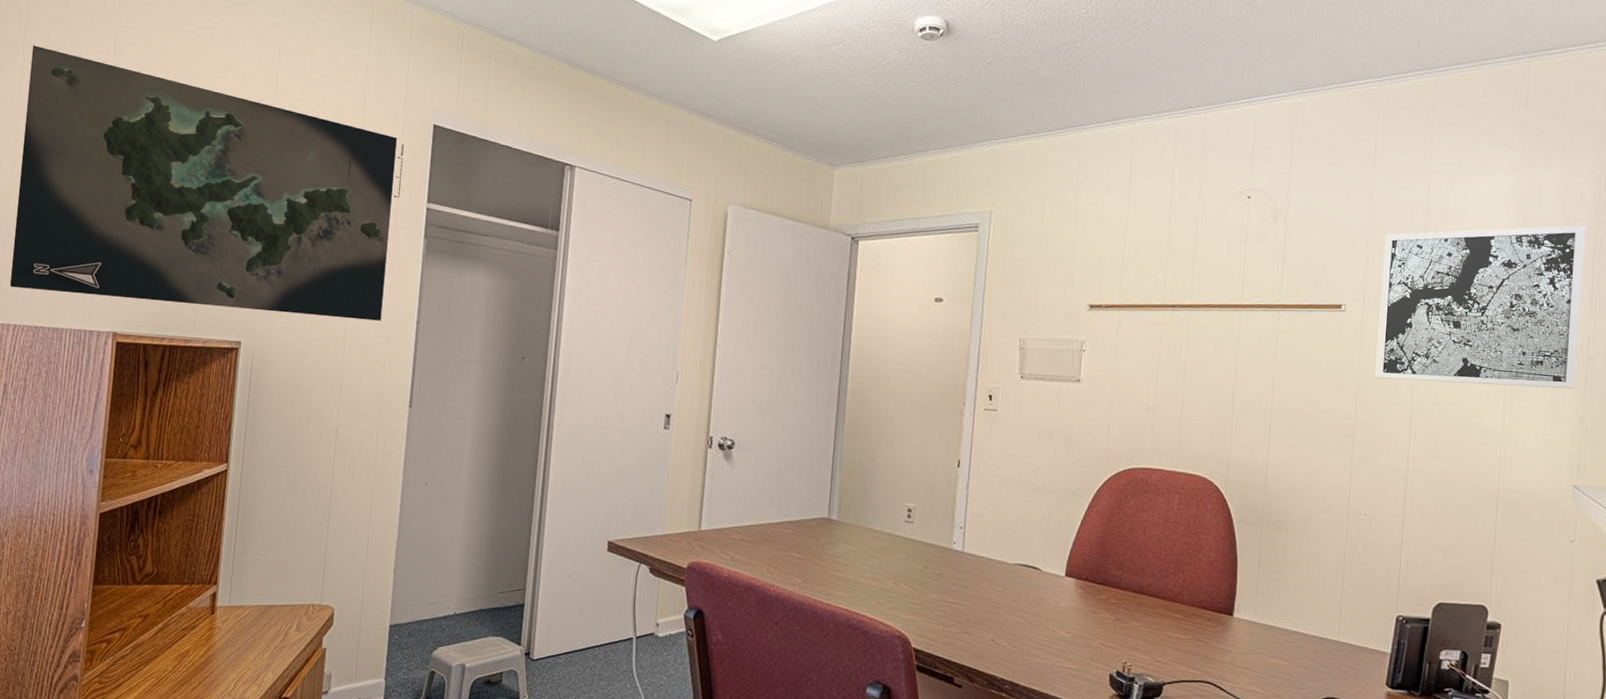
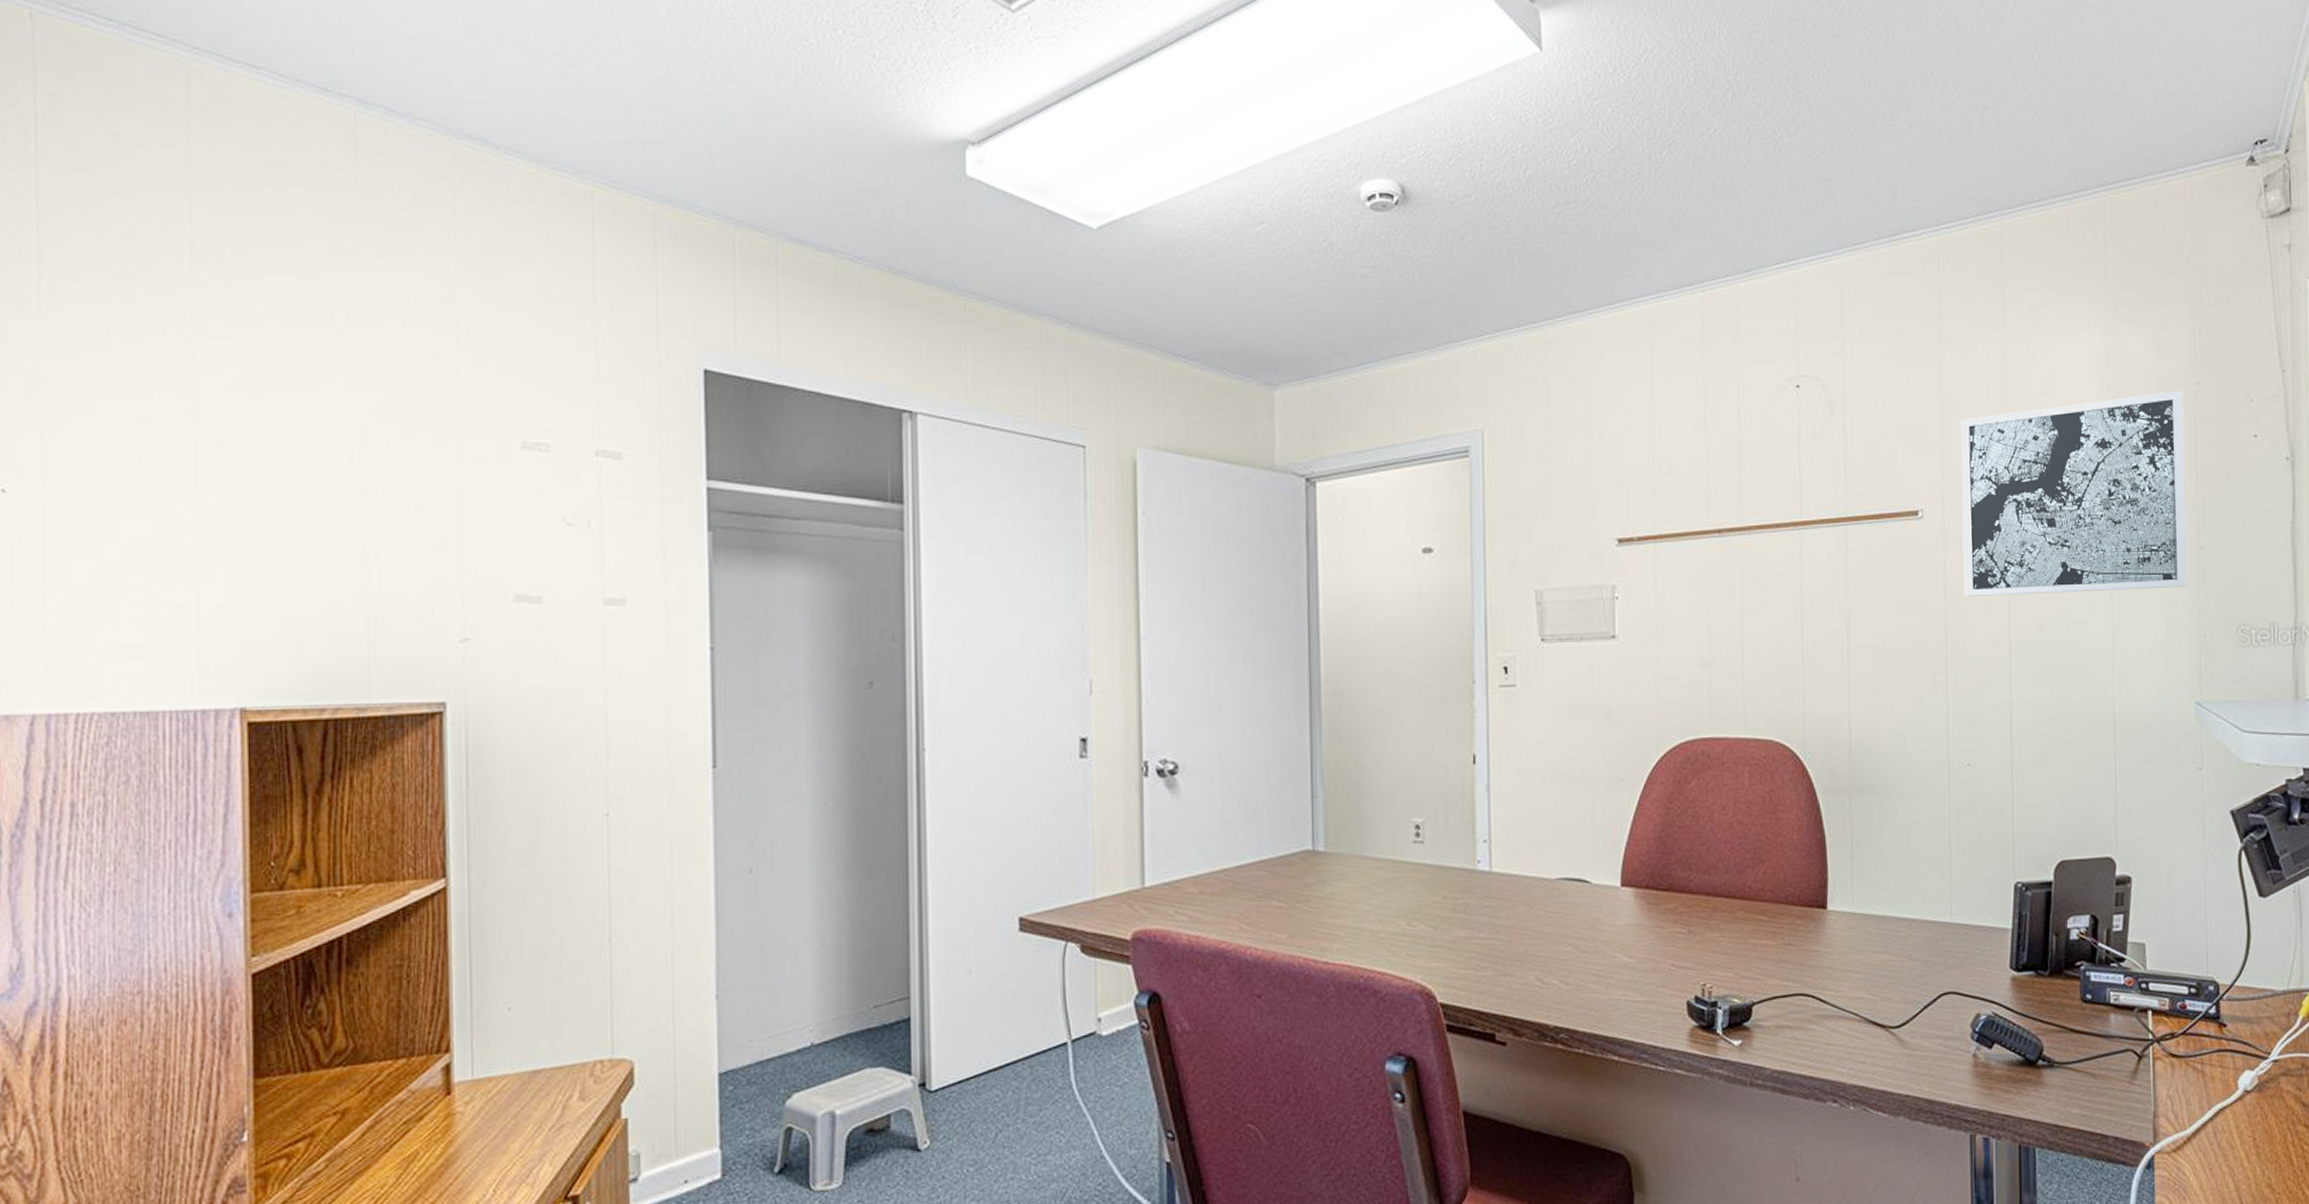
map: present [9,45,405,321] -> none [53,294,666,659]

